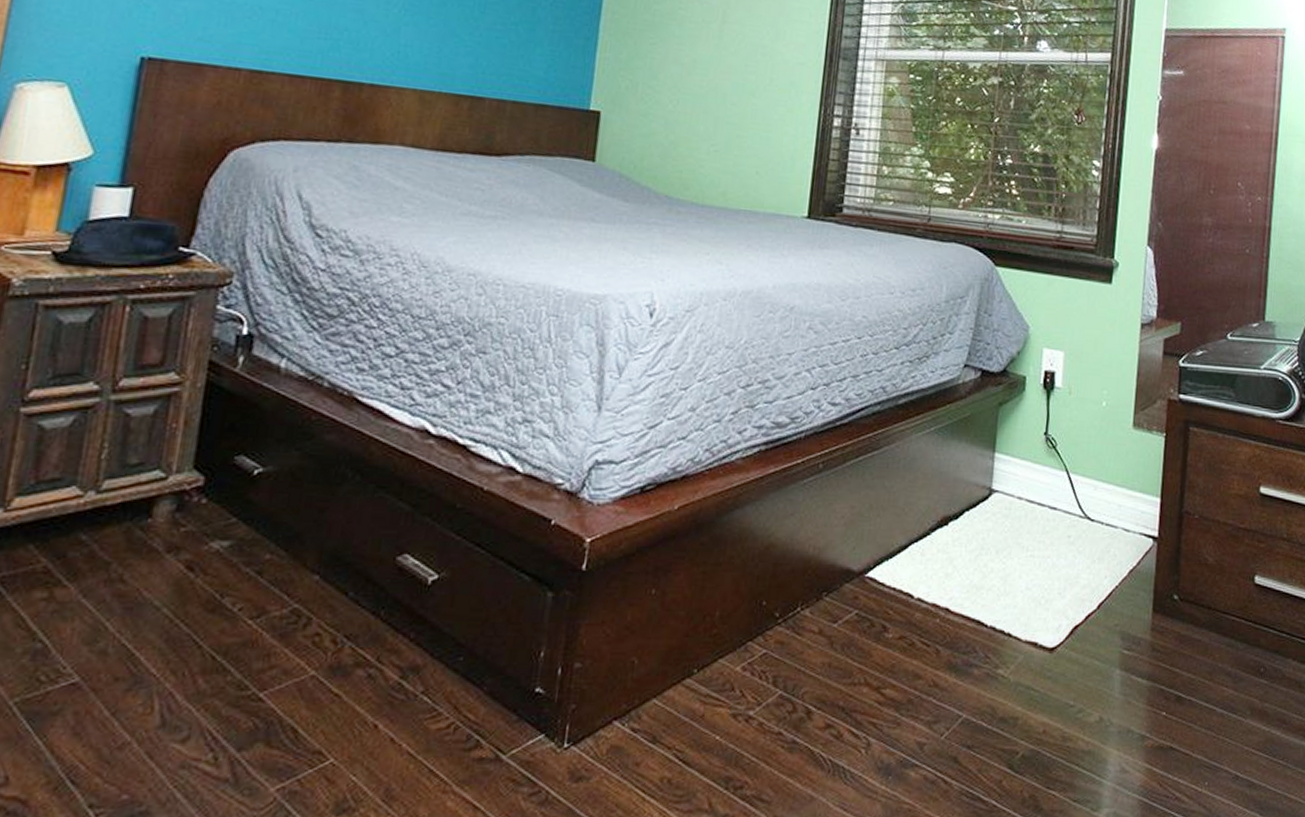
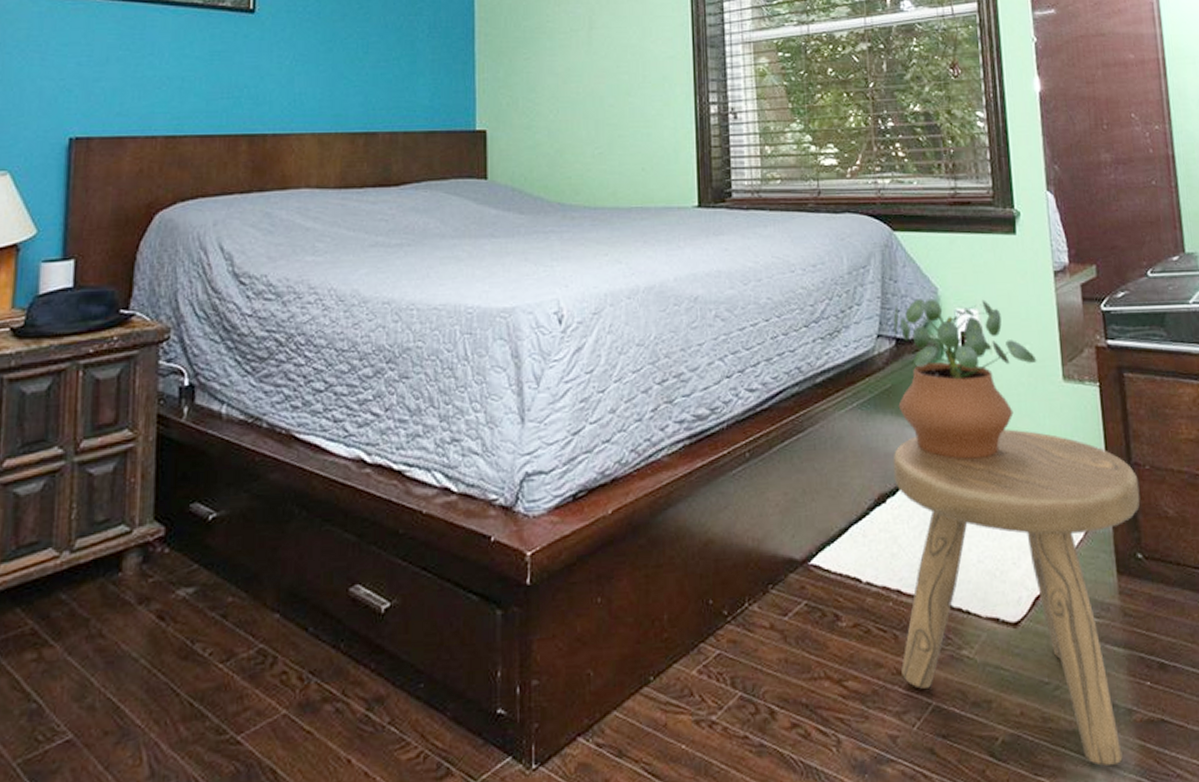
stool: none [938,465,1187,784] -> present [893,429,1140,766]
potted plant: none [974,334,1112,493] -> present [893,298,1037,459]

